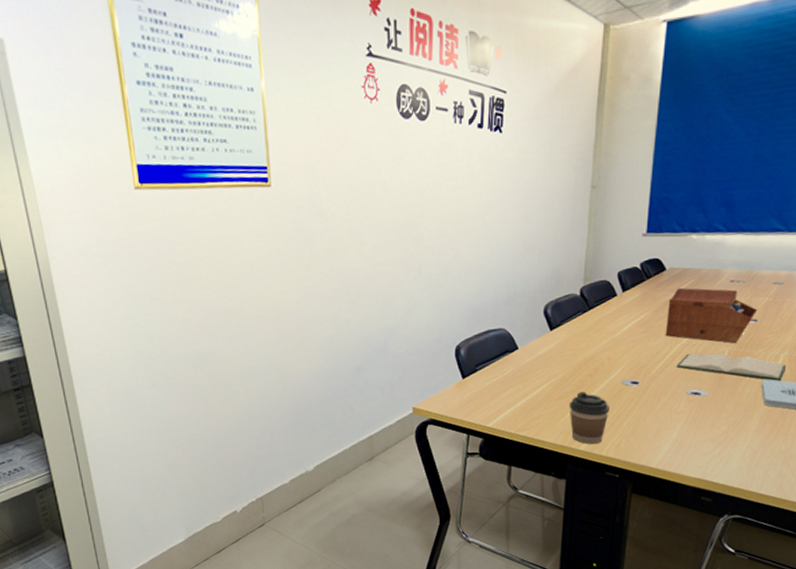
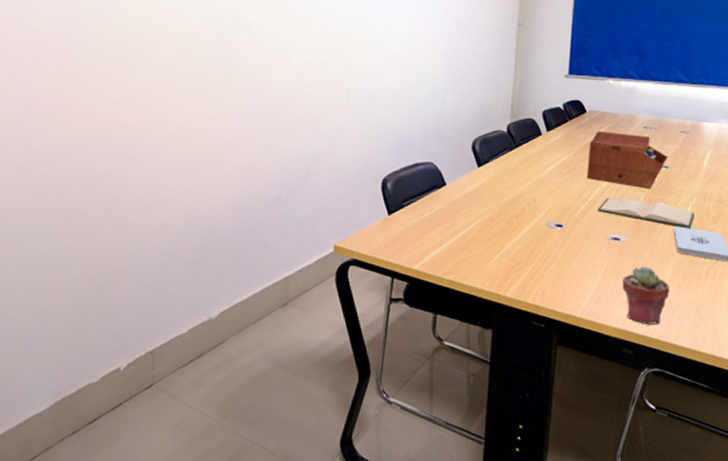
coffee cup: present [569,392,611,444] -> none [495,233,536,290]
potted succulent: none [702,419,755,475] -> present [622,266,670,325]

